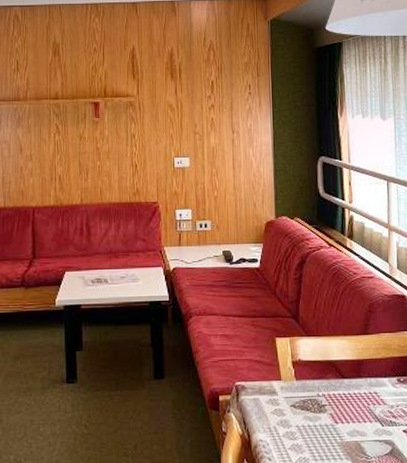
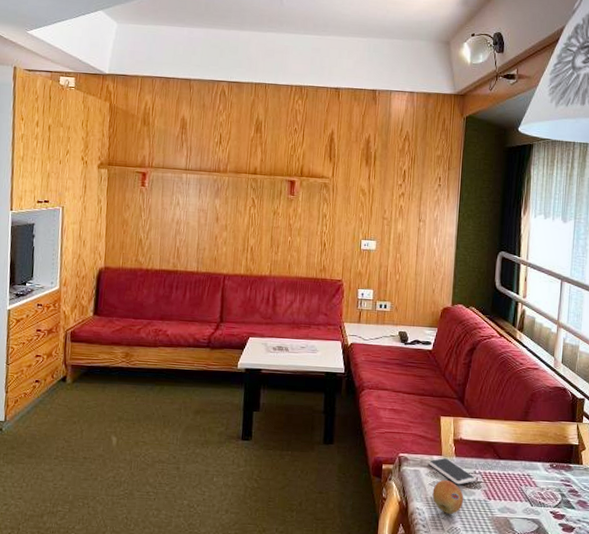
smartphone: none [268,382,321,411] -> present [429,457,477,485]
fruit: none [275,406,310,444] -> present [432,479,464,515]

